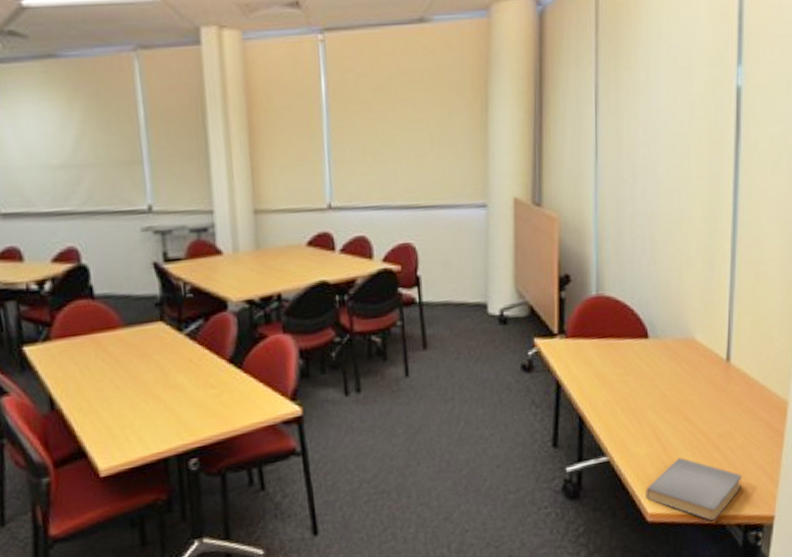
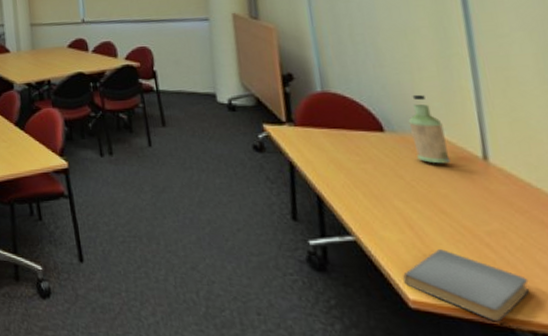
bottle: none [671,294,700,369] -> present [408,94,451,164]

